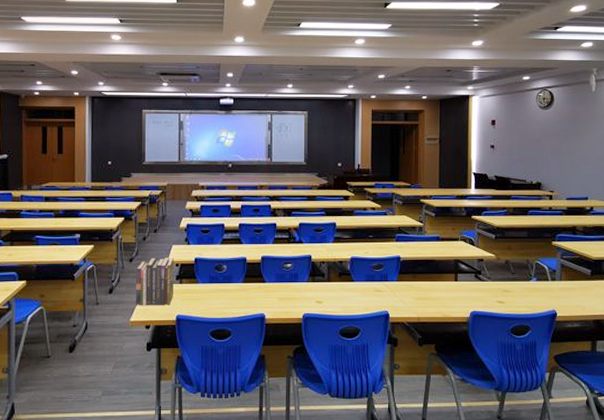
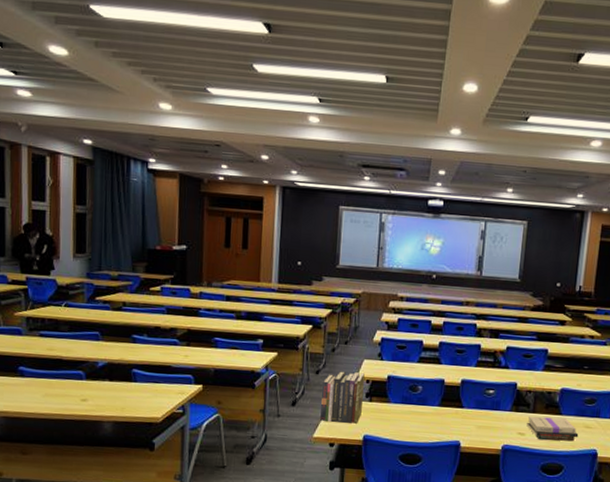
books: none [323,285,371,306] -> present [526,416,579,442]

